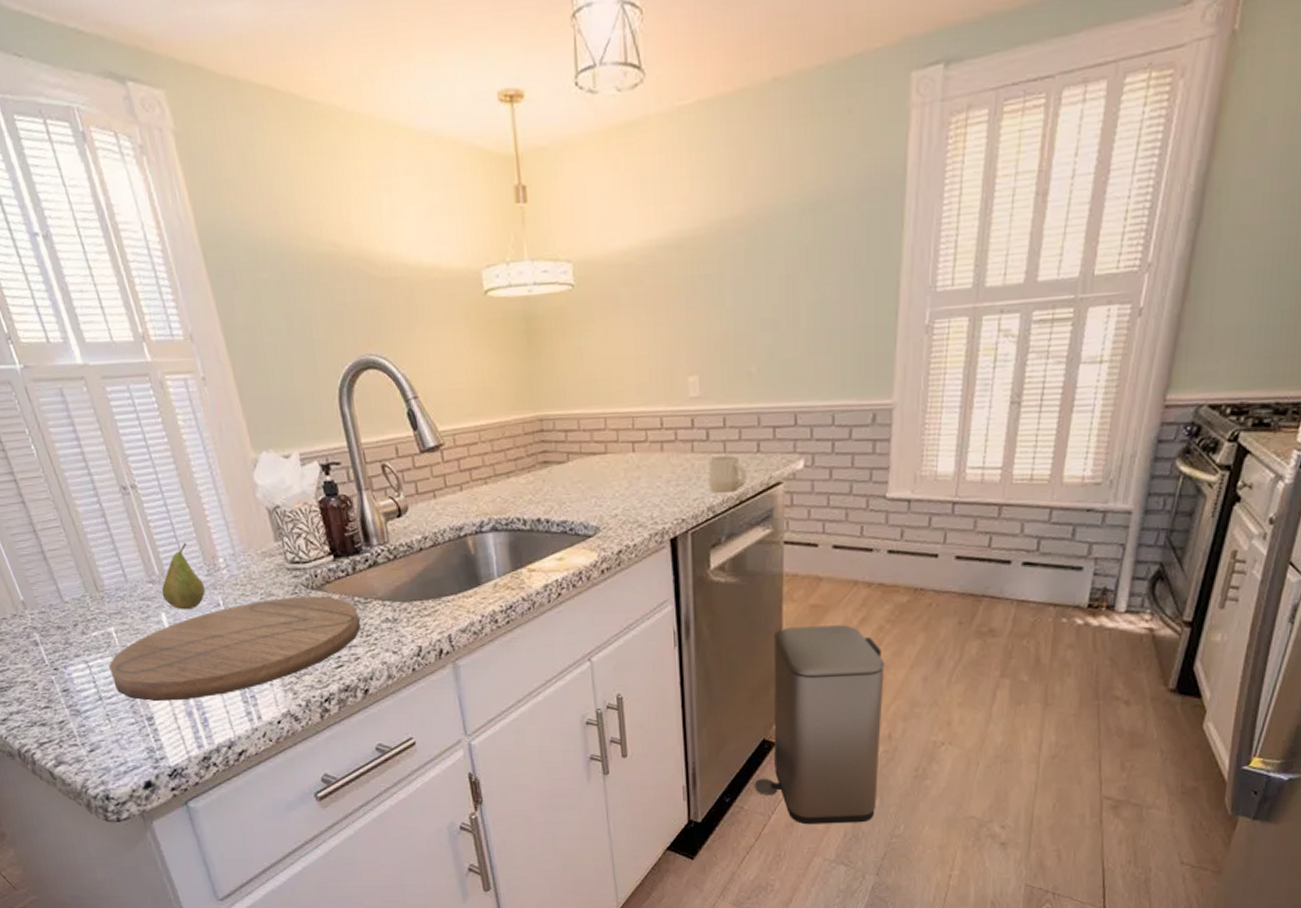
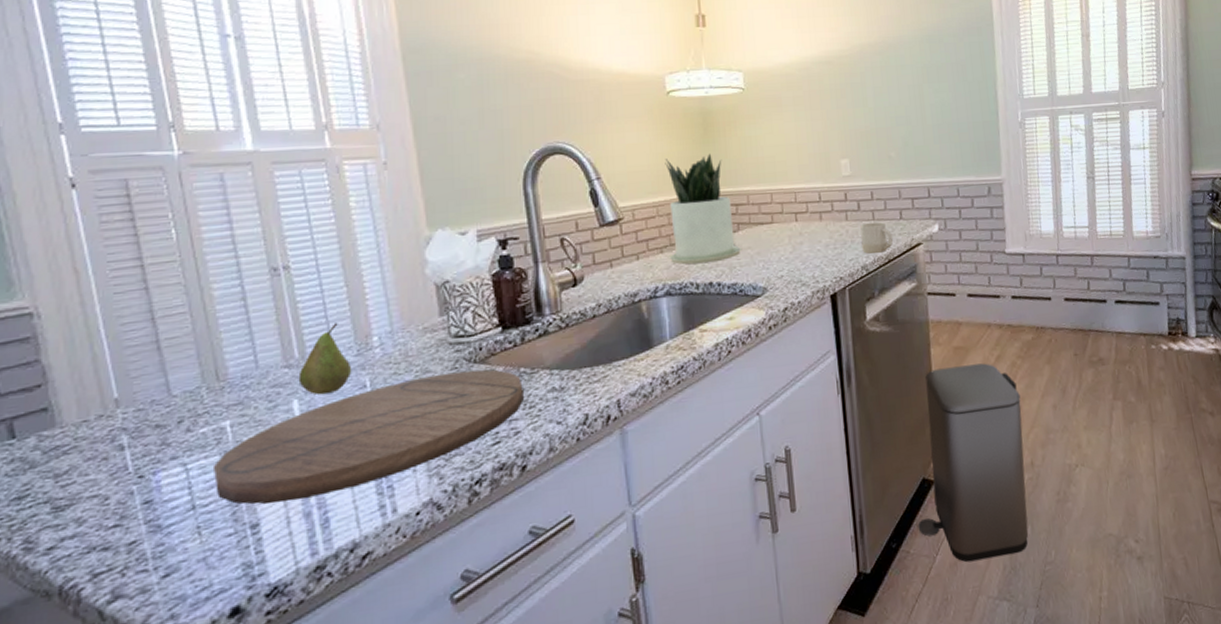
planter: none [485,368,573,499] -> present [665,153,743,265]

